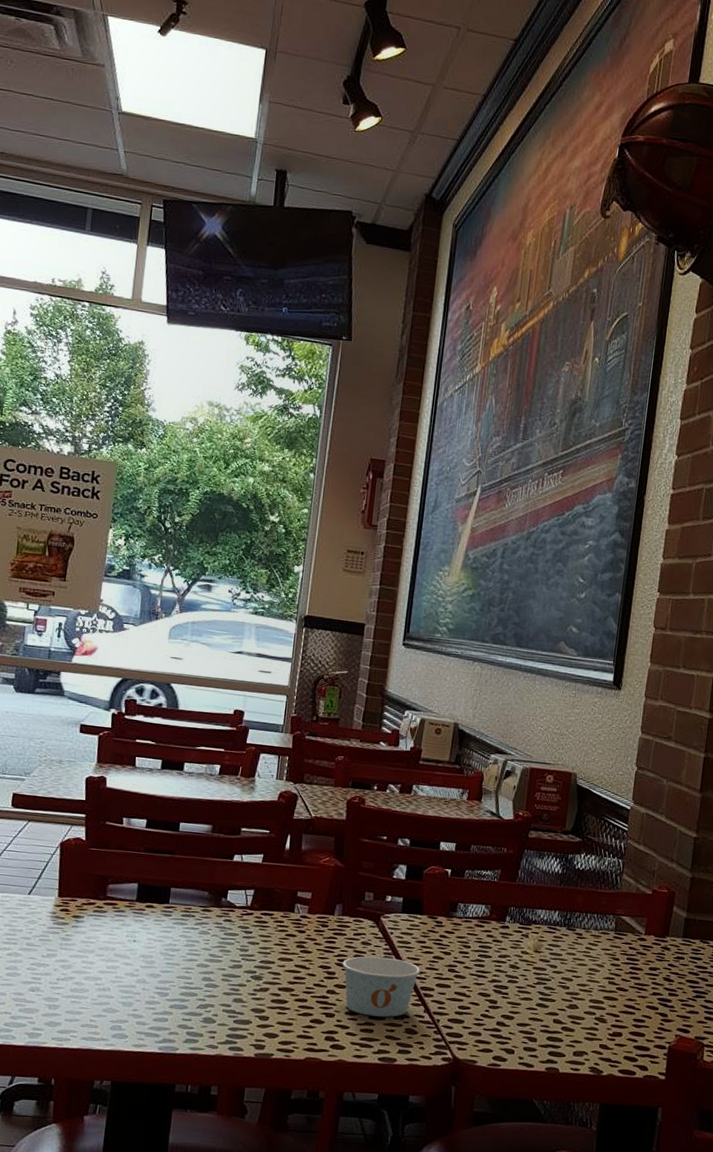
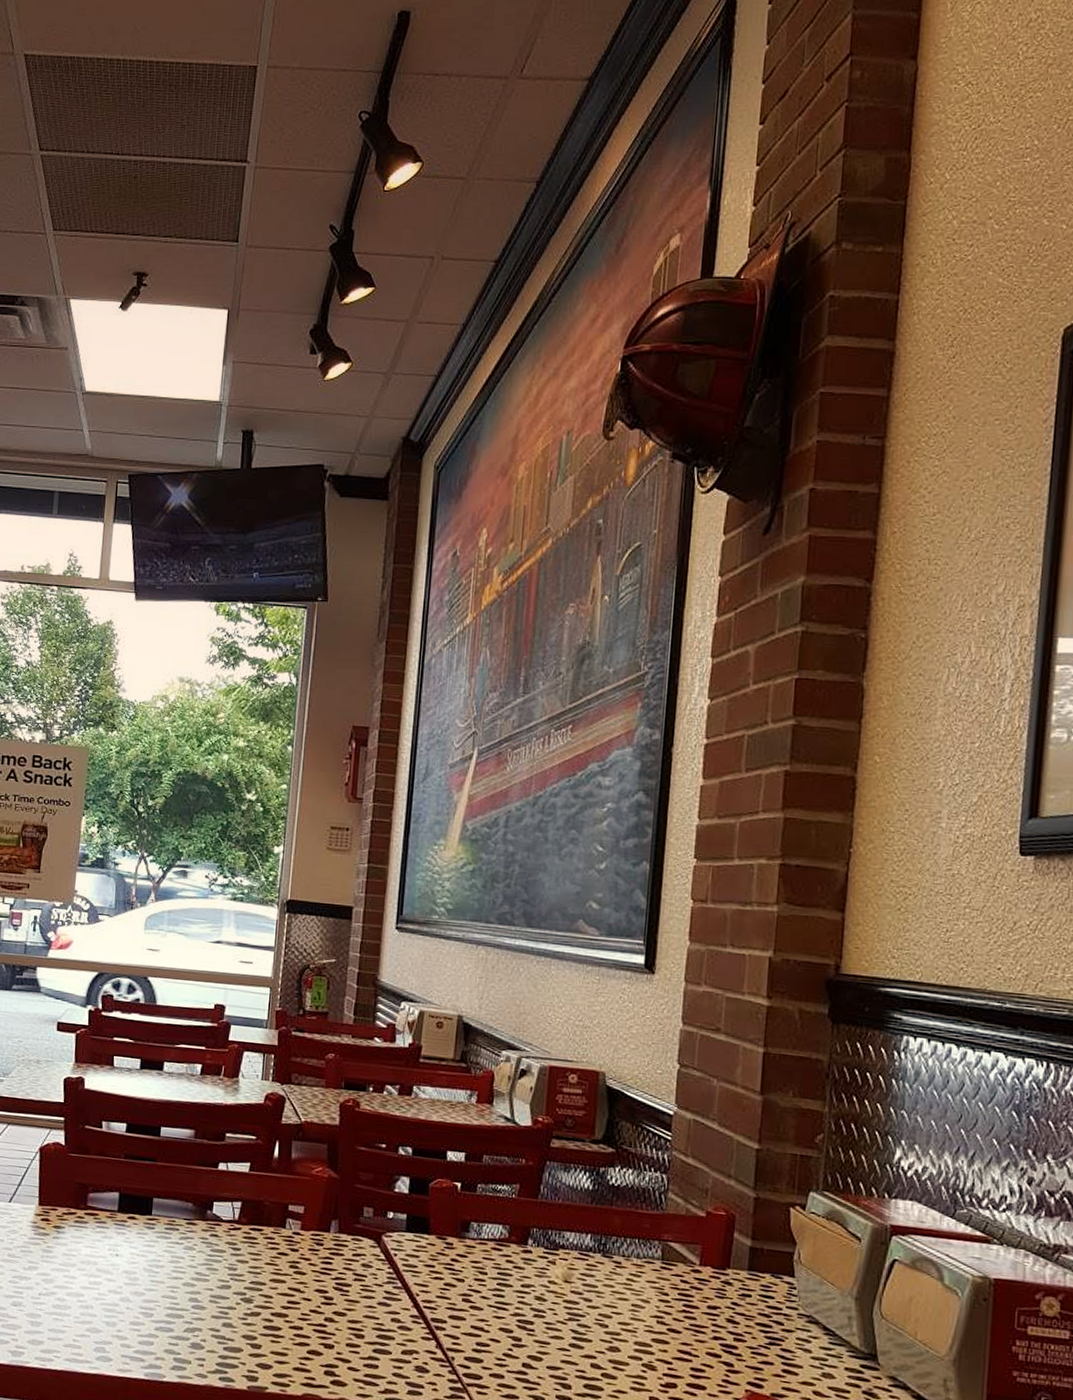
paper cup: present [342,956,421,1017] -> none [340,1280,430,1352]

